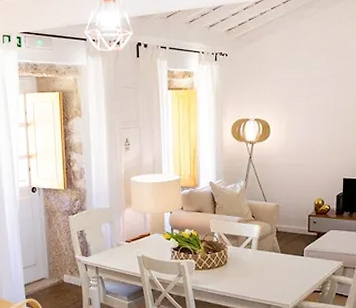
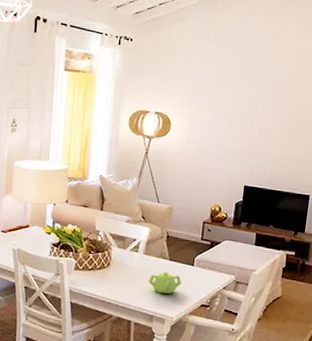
teapot: none [263,264,293,284] -> present [148,271,181,294]

